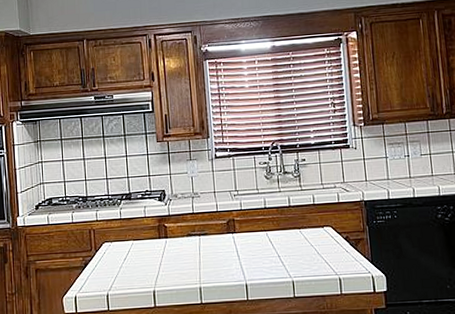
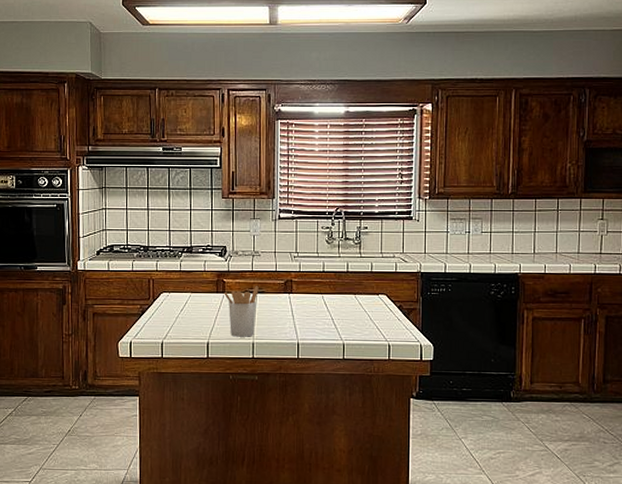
utensil holder: none [165,228,201,283] -> present [223,286,259,337]

